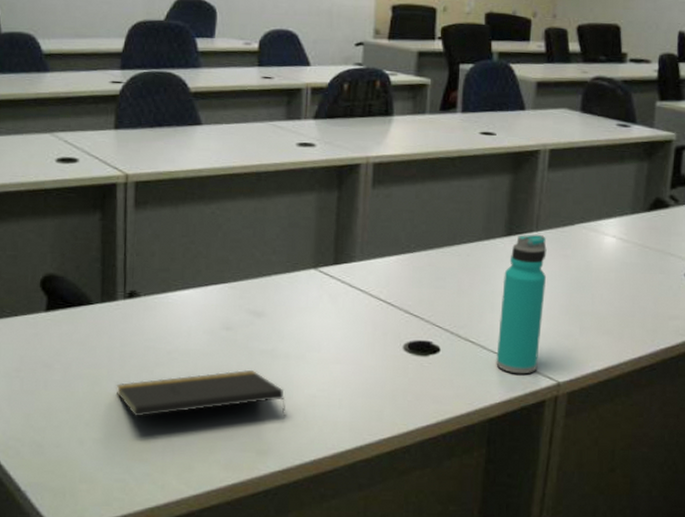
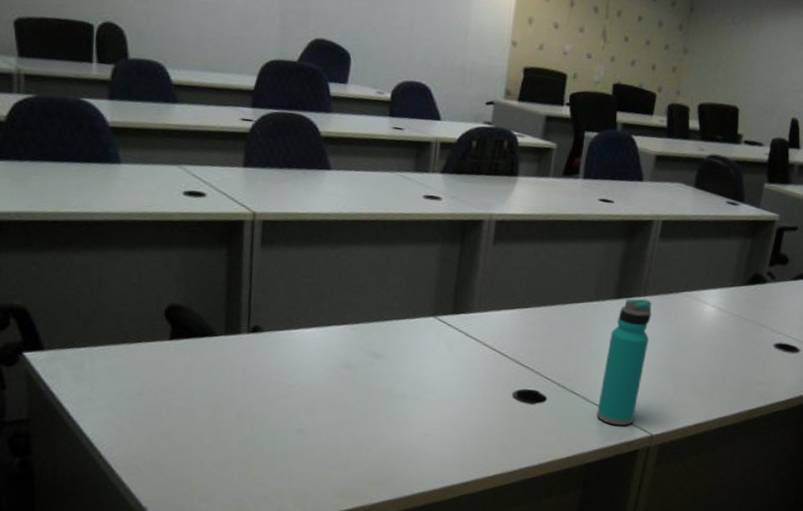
notepad: present [117,369,286,417] -> none [238,406,399,452]

